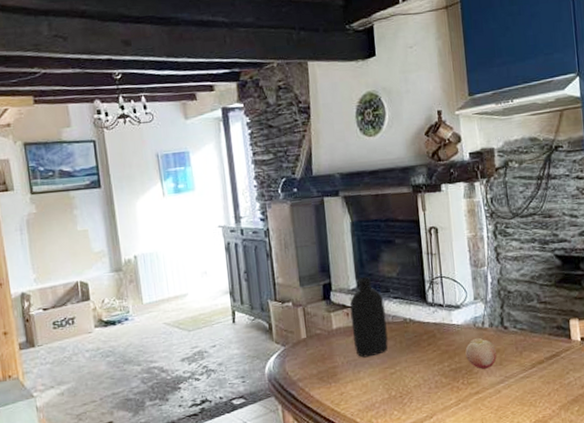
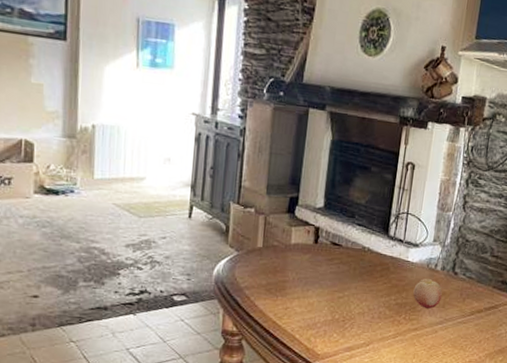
bottle: present [349,277,388,358] -> none [309,198,348,278]

